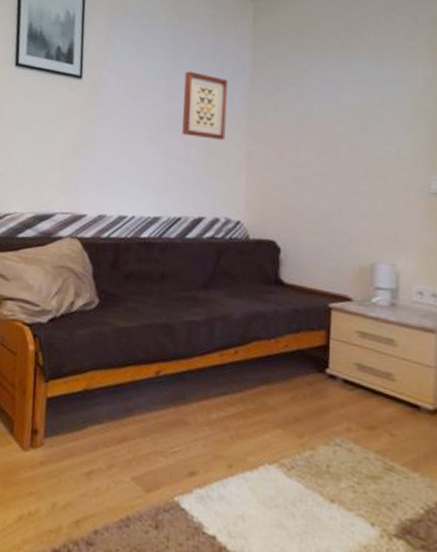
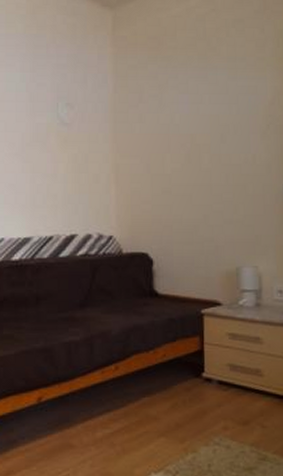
wall art: present [182,71,228,141] -> none [46,83,92,154]

